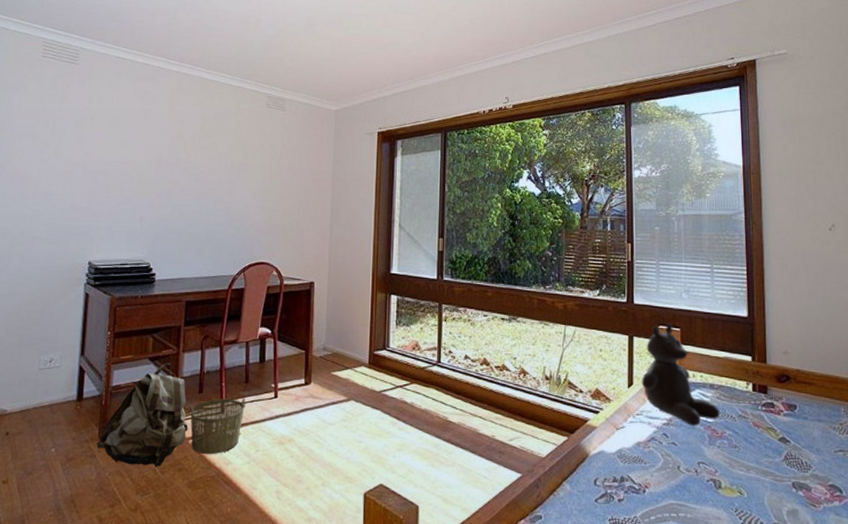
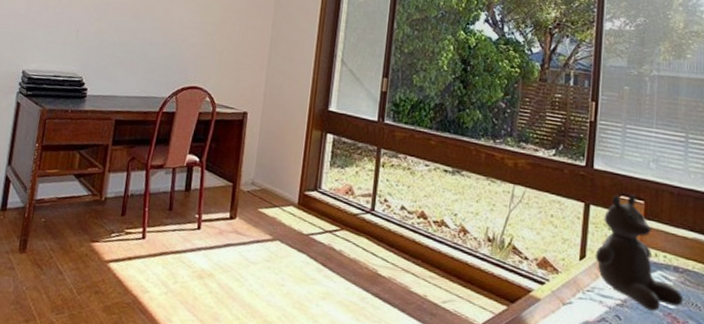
backpack: present [96,363,188,467] -> none [16,182,109,287]
basket: present [190,398,246,455] -> none [109,223,168,281]

